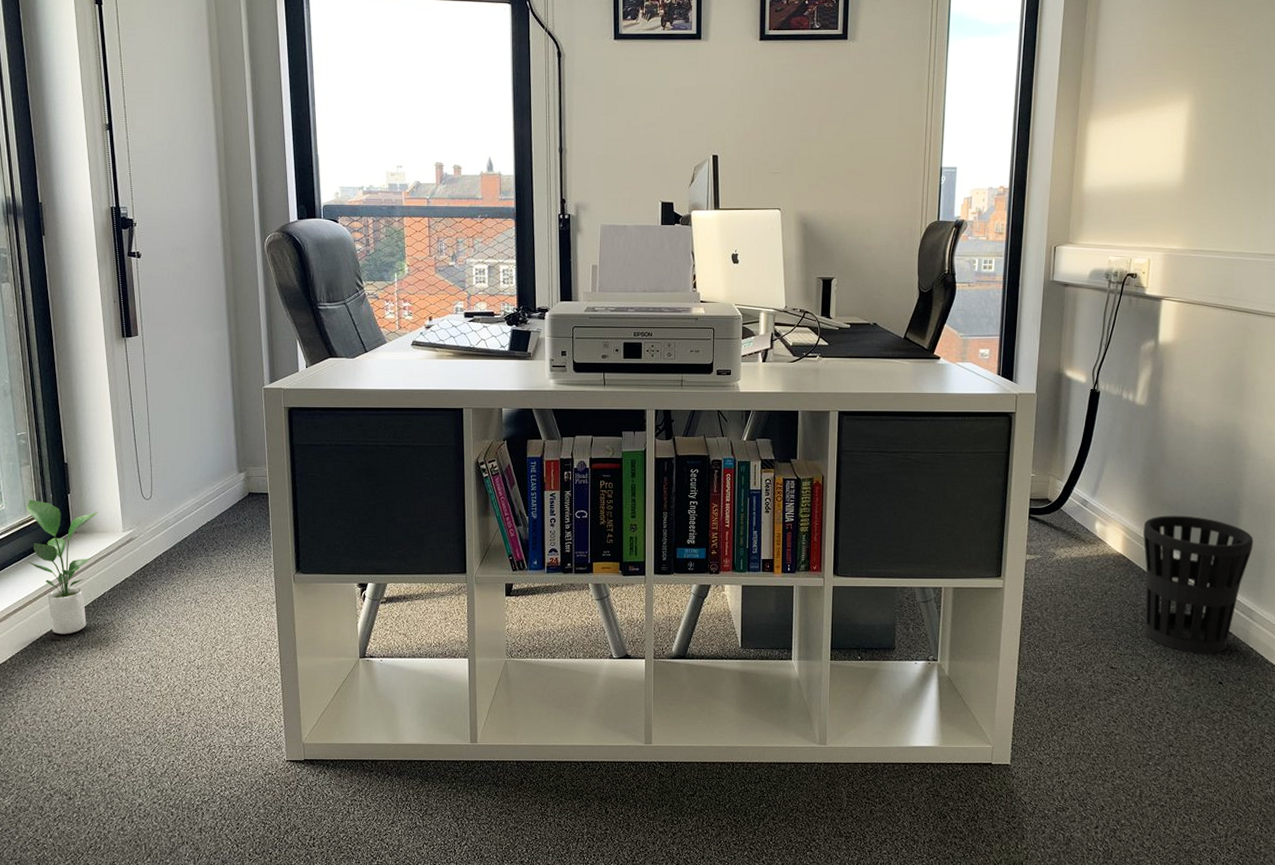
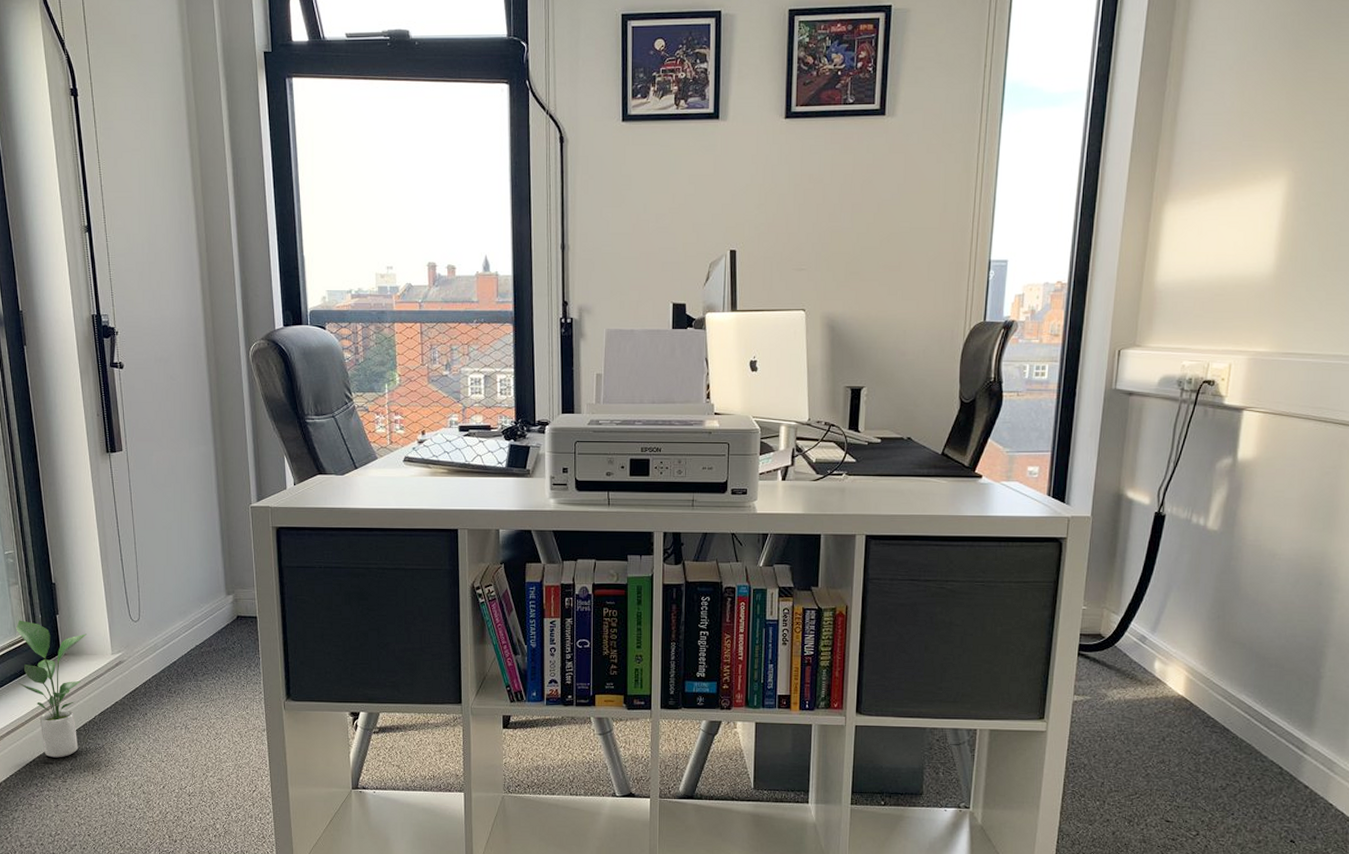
wastebasket: present [1143,515,1254,654] -> none [1206,654,1340,809]

